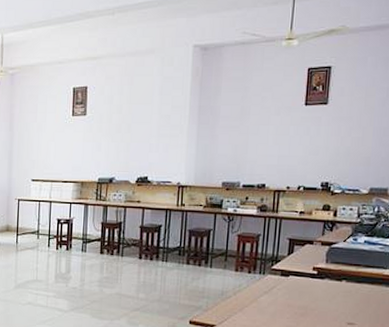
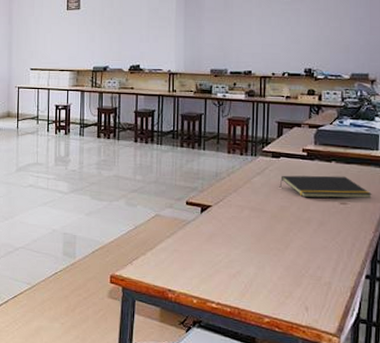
notepad: none [286,294,381,319] -> present [279,175,372,199]

